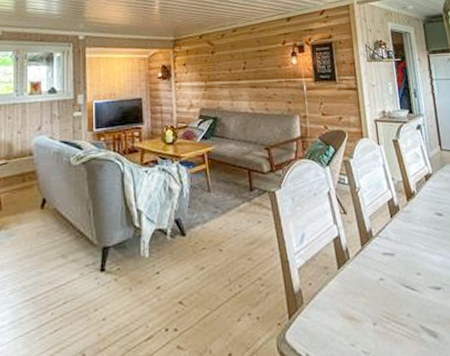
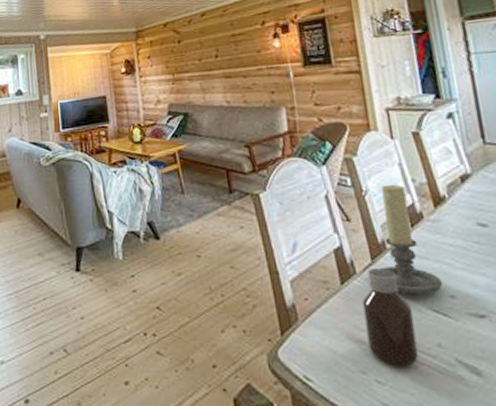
bottle: none [354,253,394,338] -> present [362,268,419,367]
candle holder: none [368,182,412,275] -> present [380,184,443,295]

